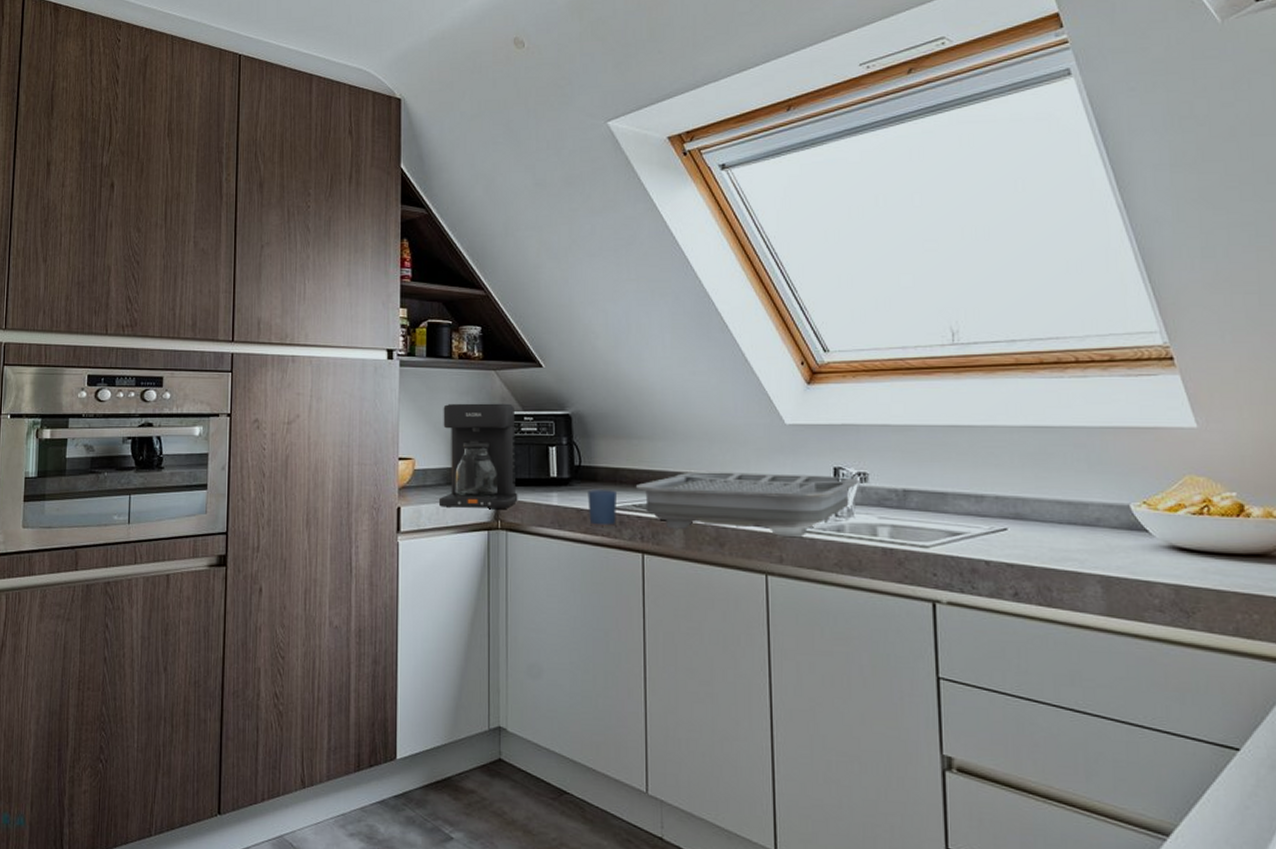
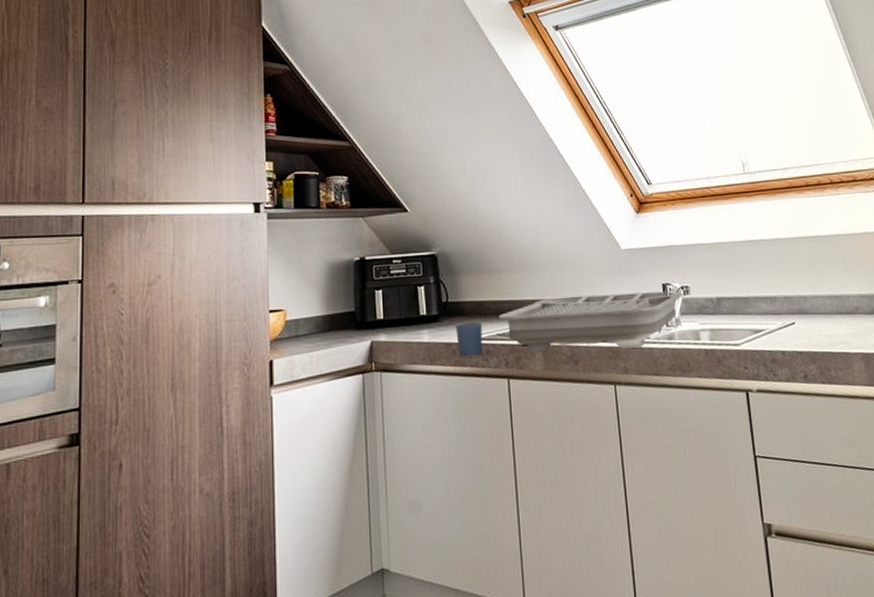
coffee maker: present [438,403,518,510] -> none [312,248,391,356]

